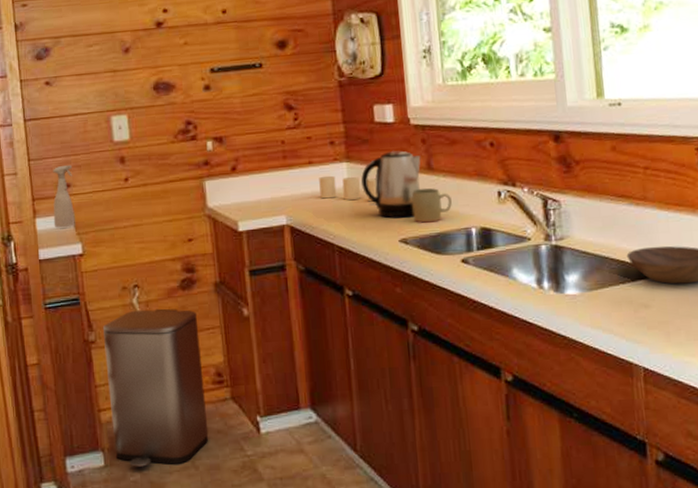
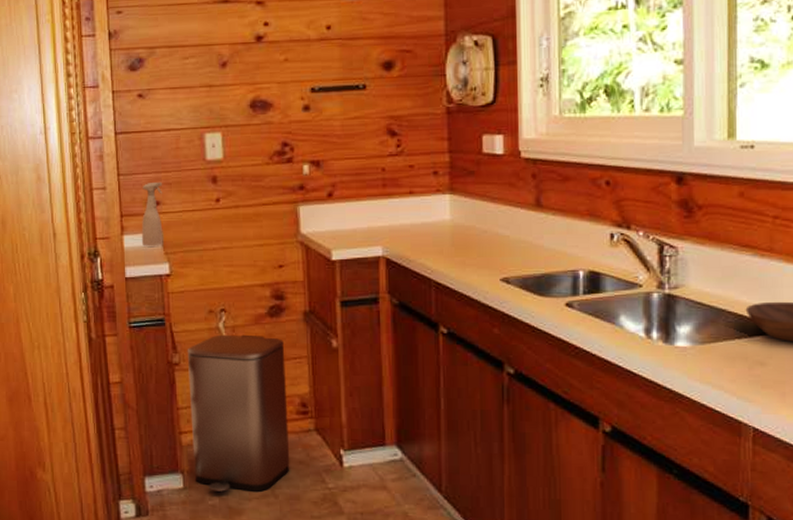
canister: present [319,175,377,202] -> none [419,207,480,237]
kettle: present [361,150,421,218] -> none [464,185,530,255]
mug: present [411,187,452,223] -> none [517,225,560,262]

